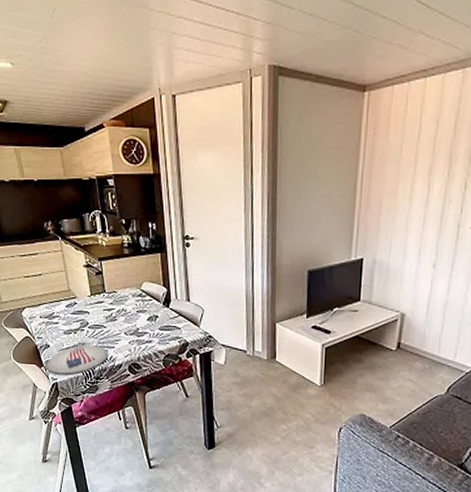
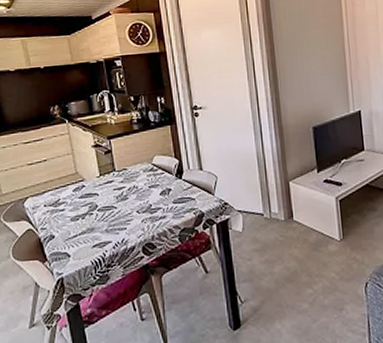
plate: present [46,345,107,374] -> none [50,229,119,267]

